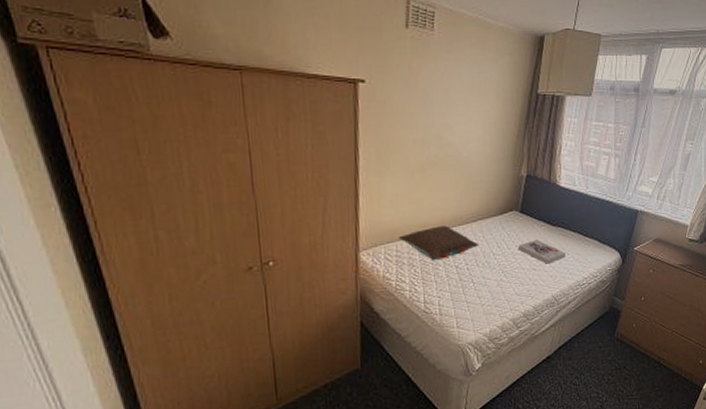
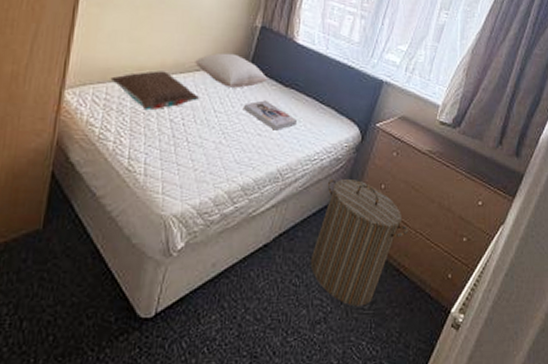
pillow: none [471,202,537,233] -> present [195,52,268,88]
laundry hamper: none [586,295,666,395] -> present [310,178,409,307]

